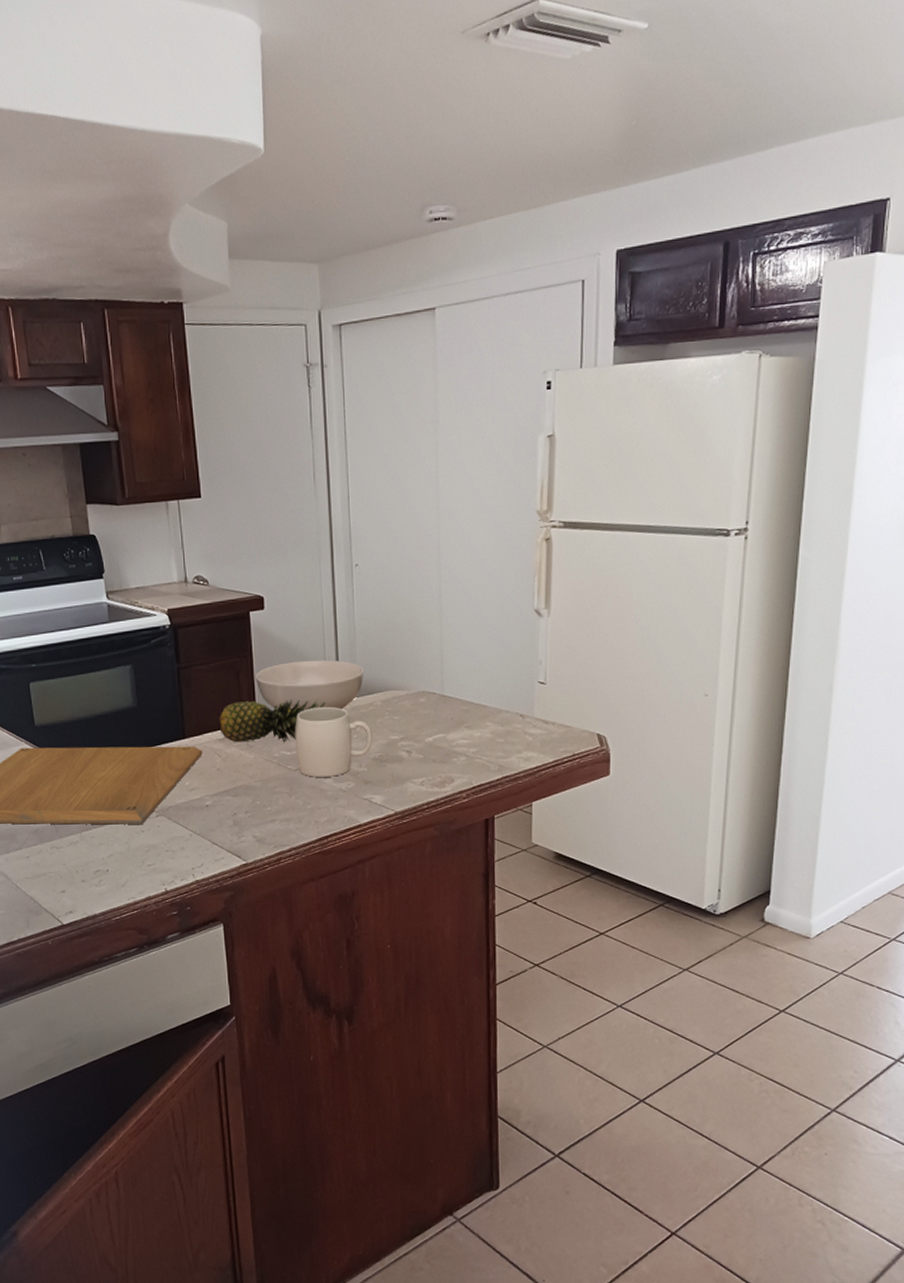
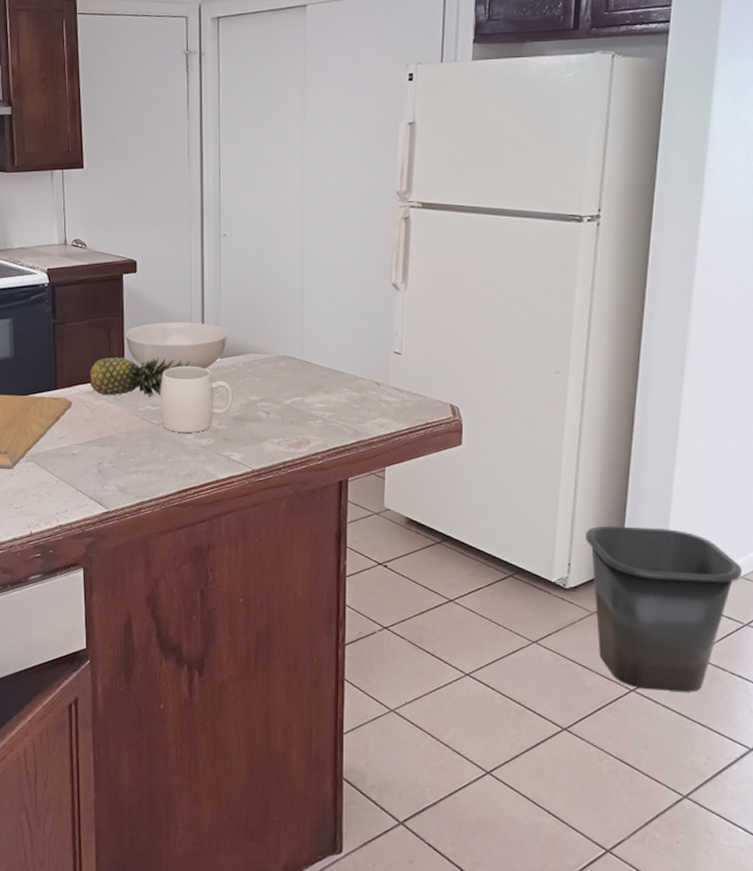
waste bin: none [735,849,889,1009] -> present [586,525,742,692]

